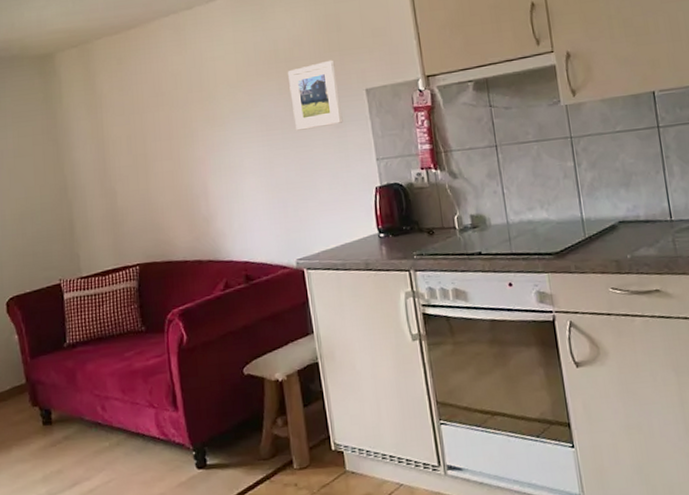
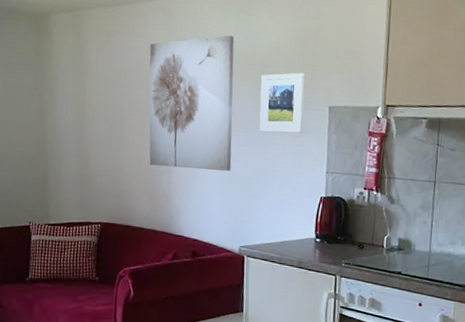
wall art: none [165,37,273,190] -> present [149,35,235,171]

